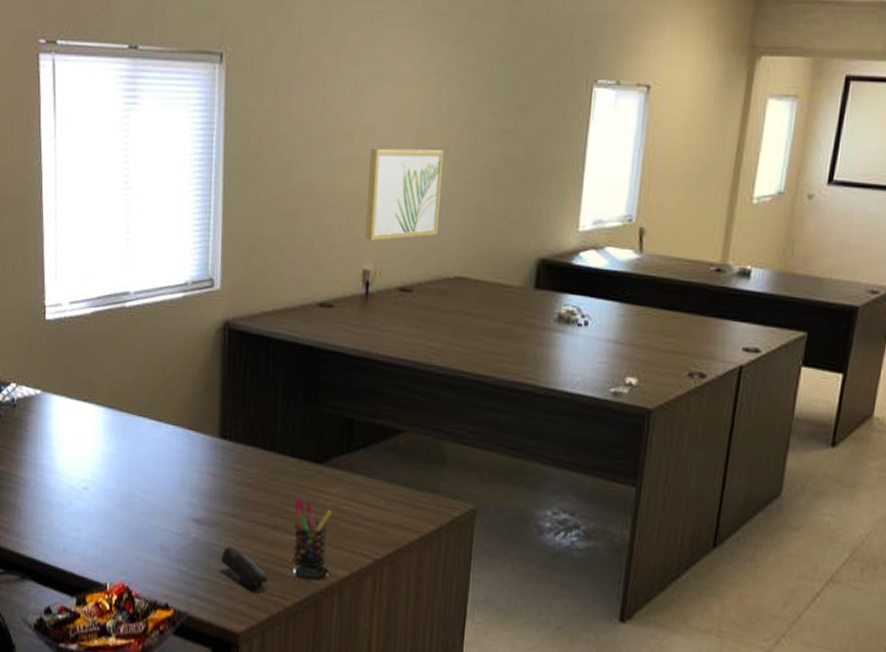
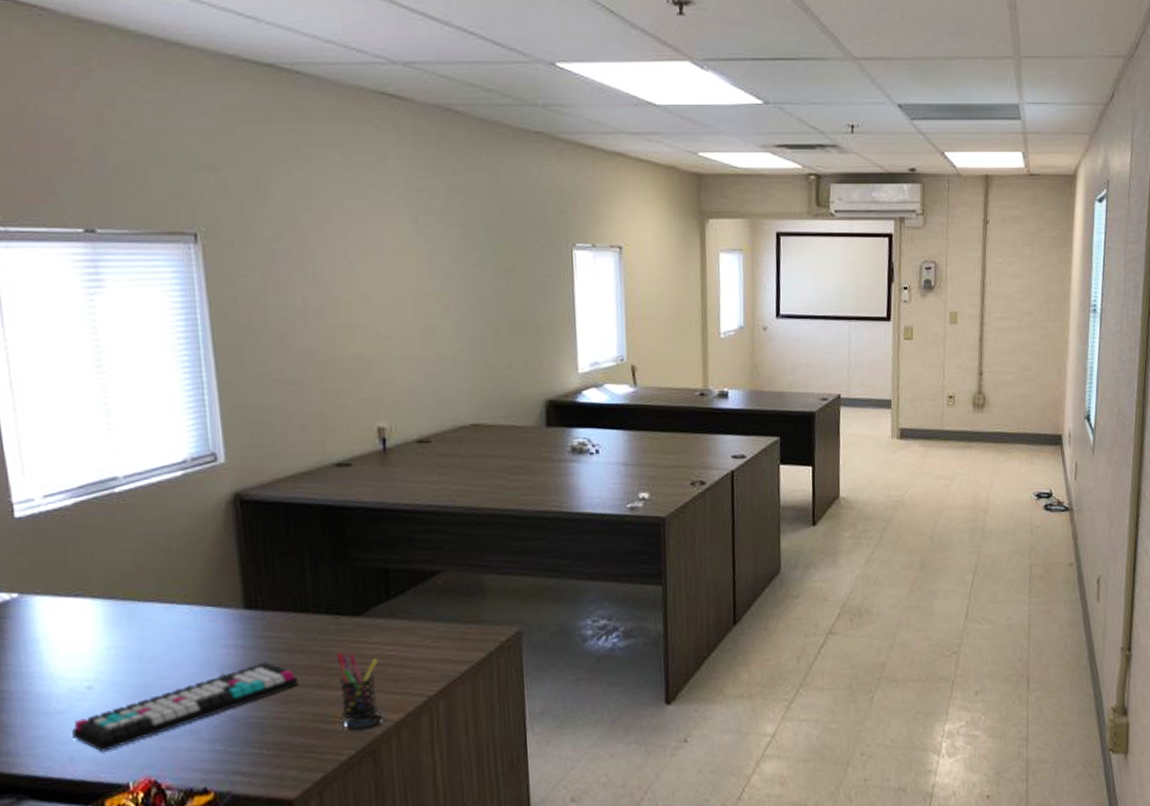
keyboard: none [68,493,258,550] -> present [72,662,299,752]
stapler: present [219,546,268,594] -> none [262,714,320,757]
wall art: present [365,148,444,241] -> none [369,312,447,401]

